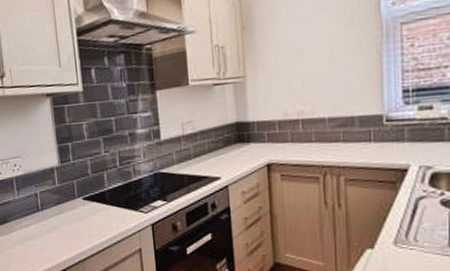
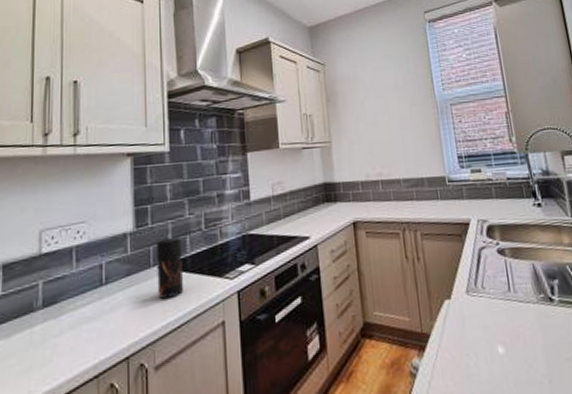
pepper grinder: none [79,173,104,225] -> present [156,238,183,299]

